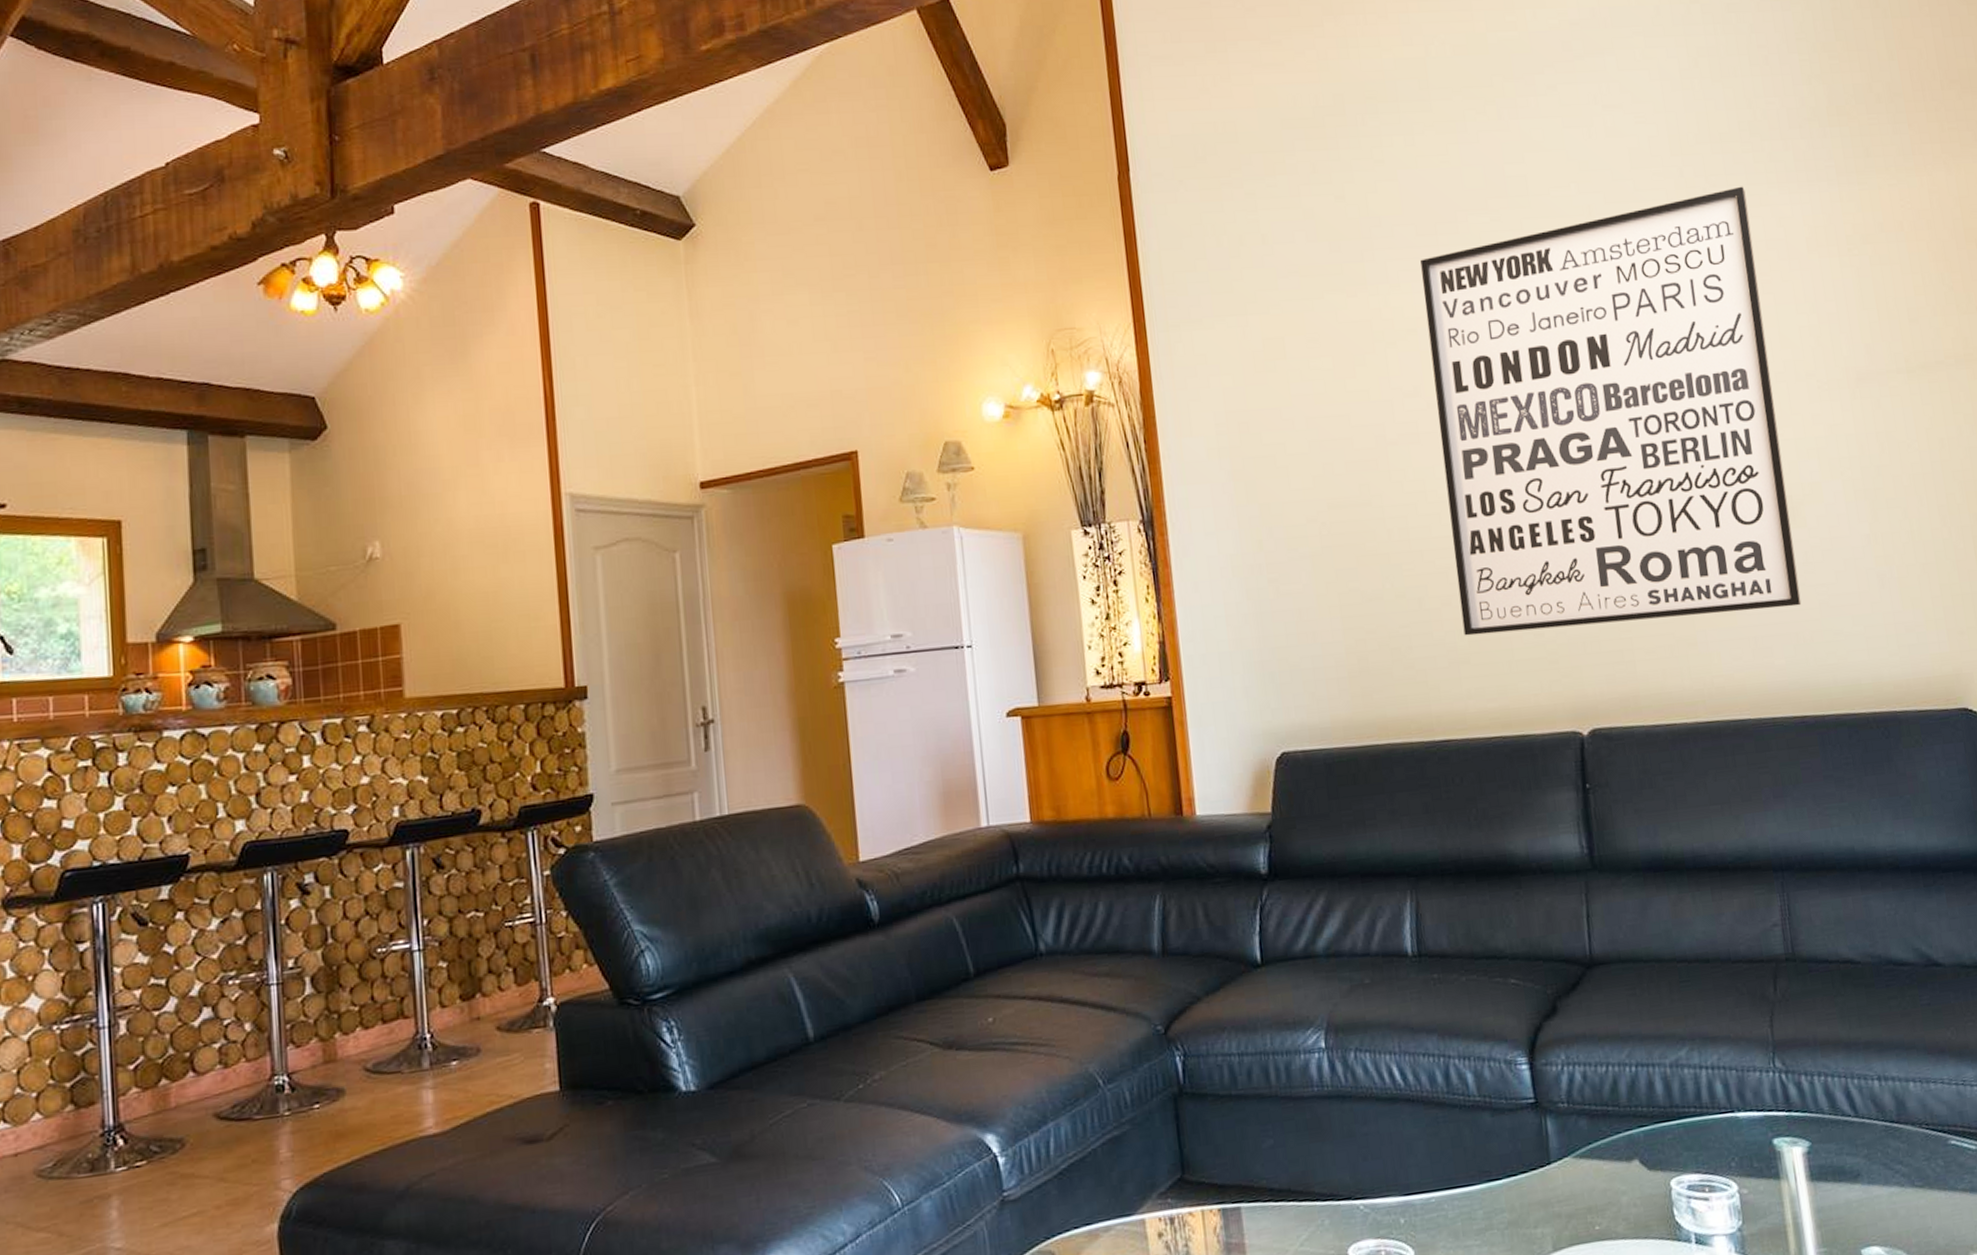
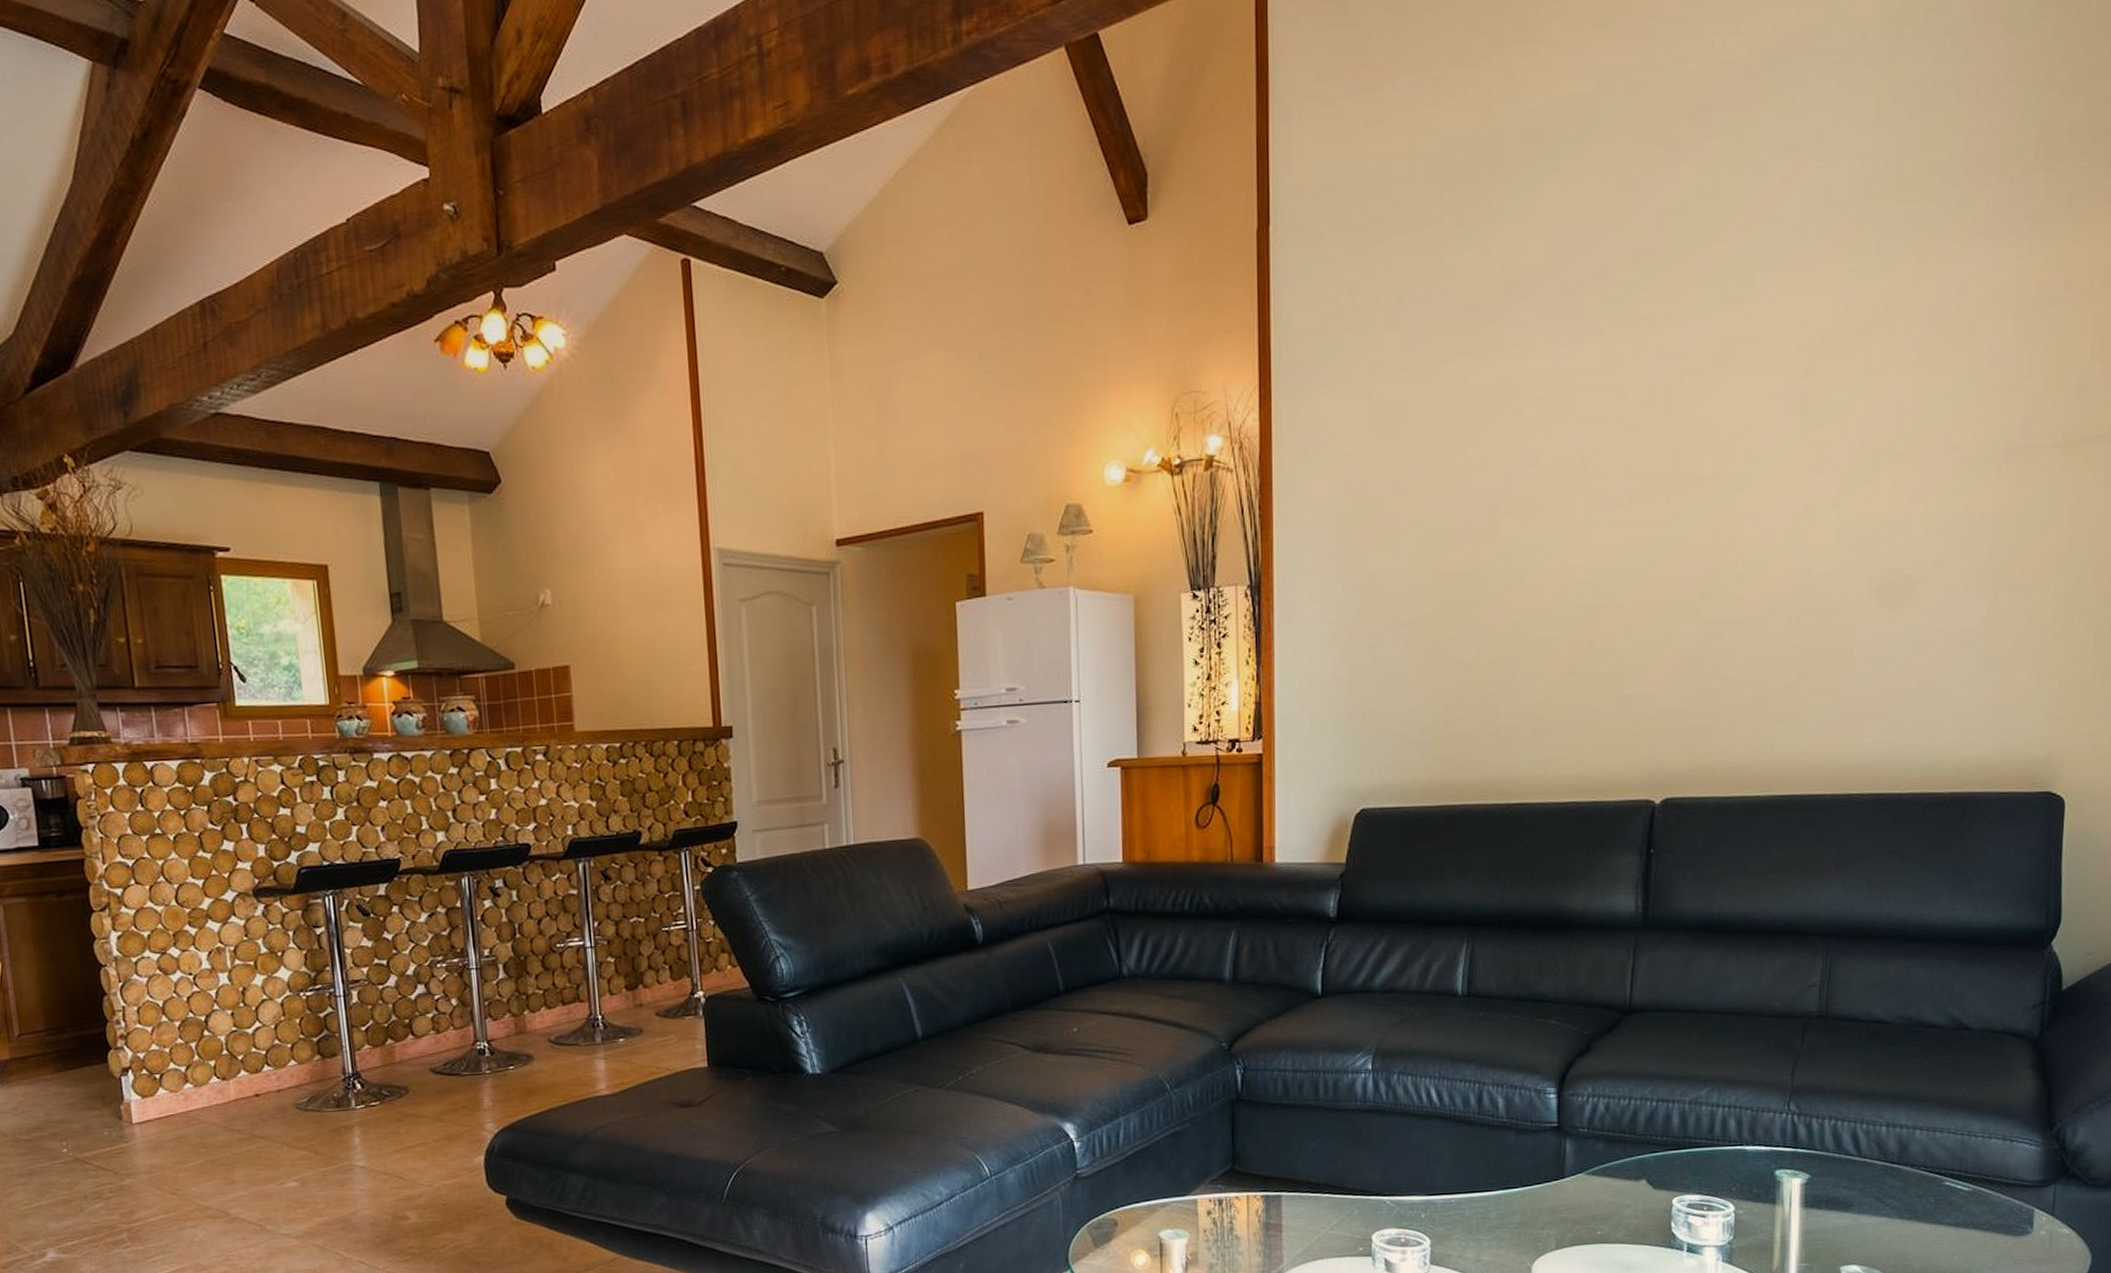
wall art: present [1420,186,1802,636] -> none [1552,239,1924,706]

